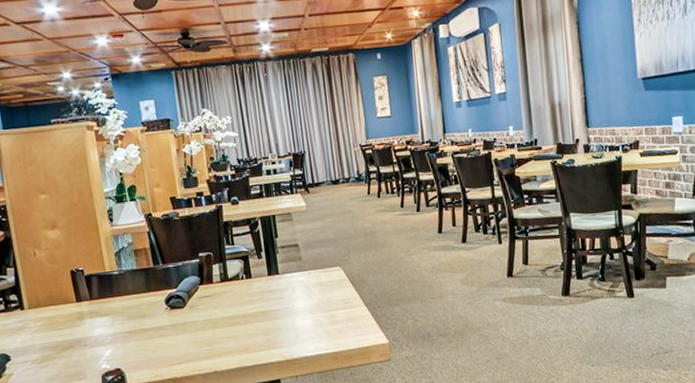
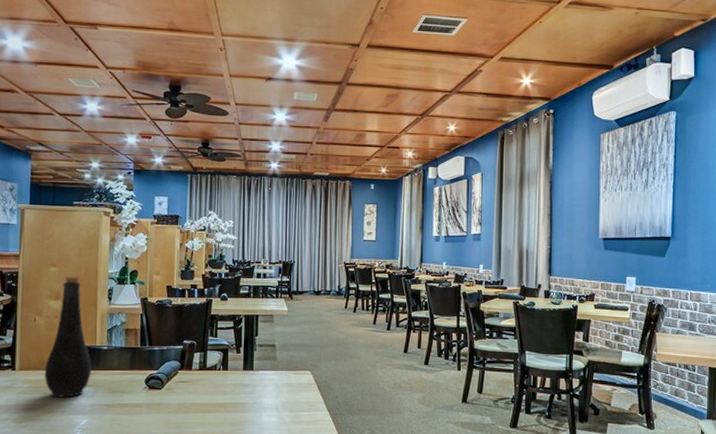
bottle: none [55,200,107,332] -> present [44,276,92,398]

